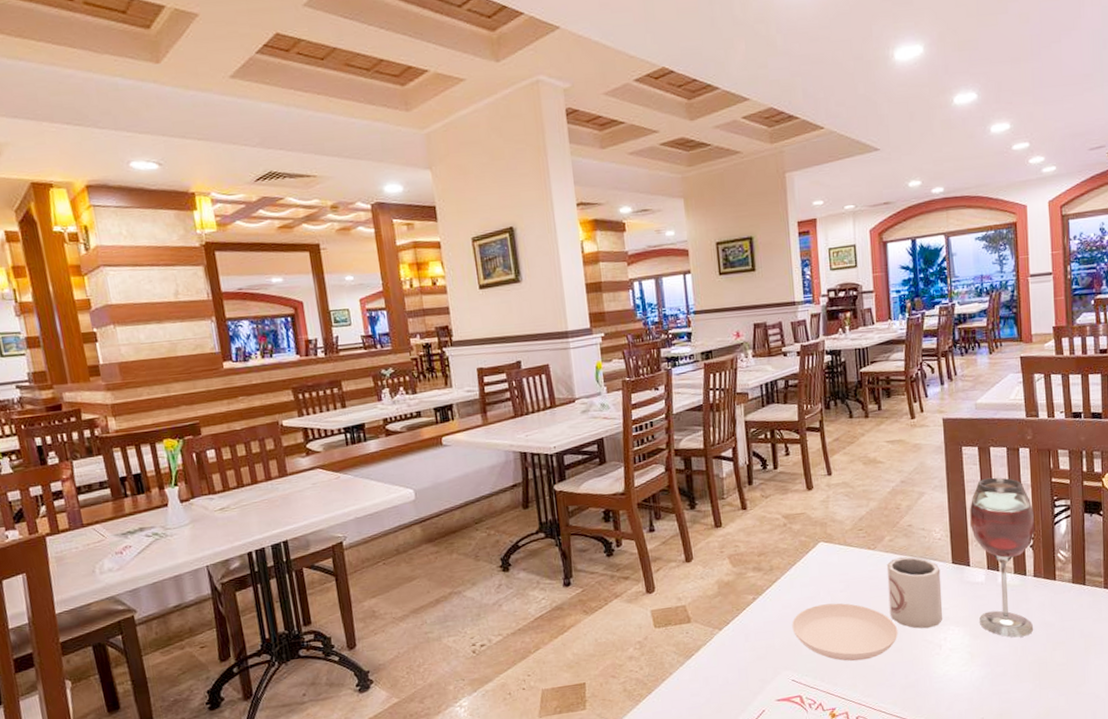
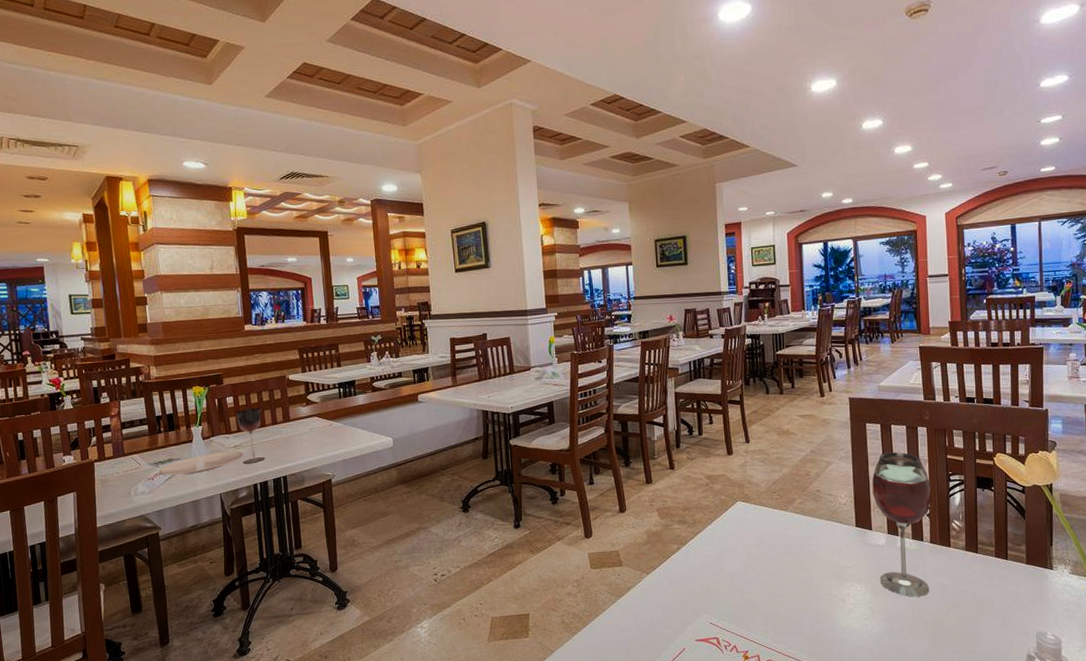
plate: none [127,513,232,548] -> present [158,450,243,476]
wineglass: none [219,462,260,529] -> present [236,408,265,464]
saucer: present [792,603,898,661] -> none [711,556,806,610]
cup: present [886,557,943,629] -> none [796,518,847,584]

